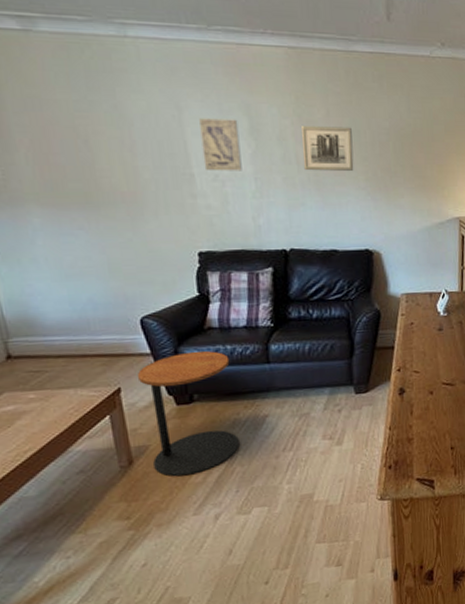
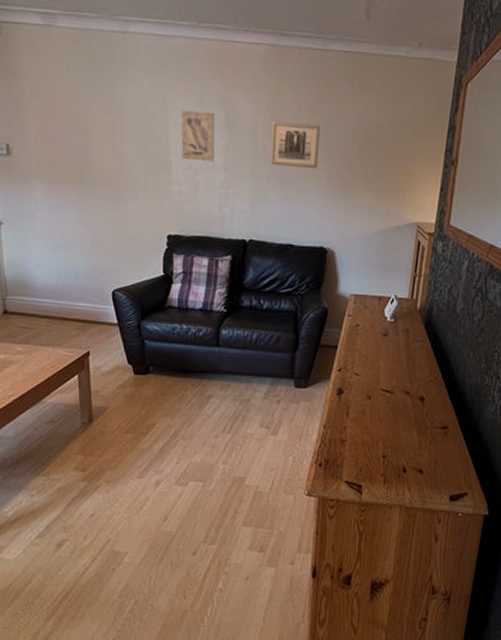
side table: present [137,351,240,477] -> none [104,326,184,441]

